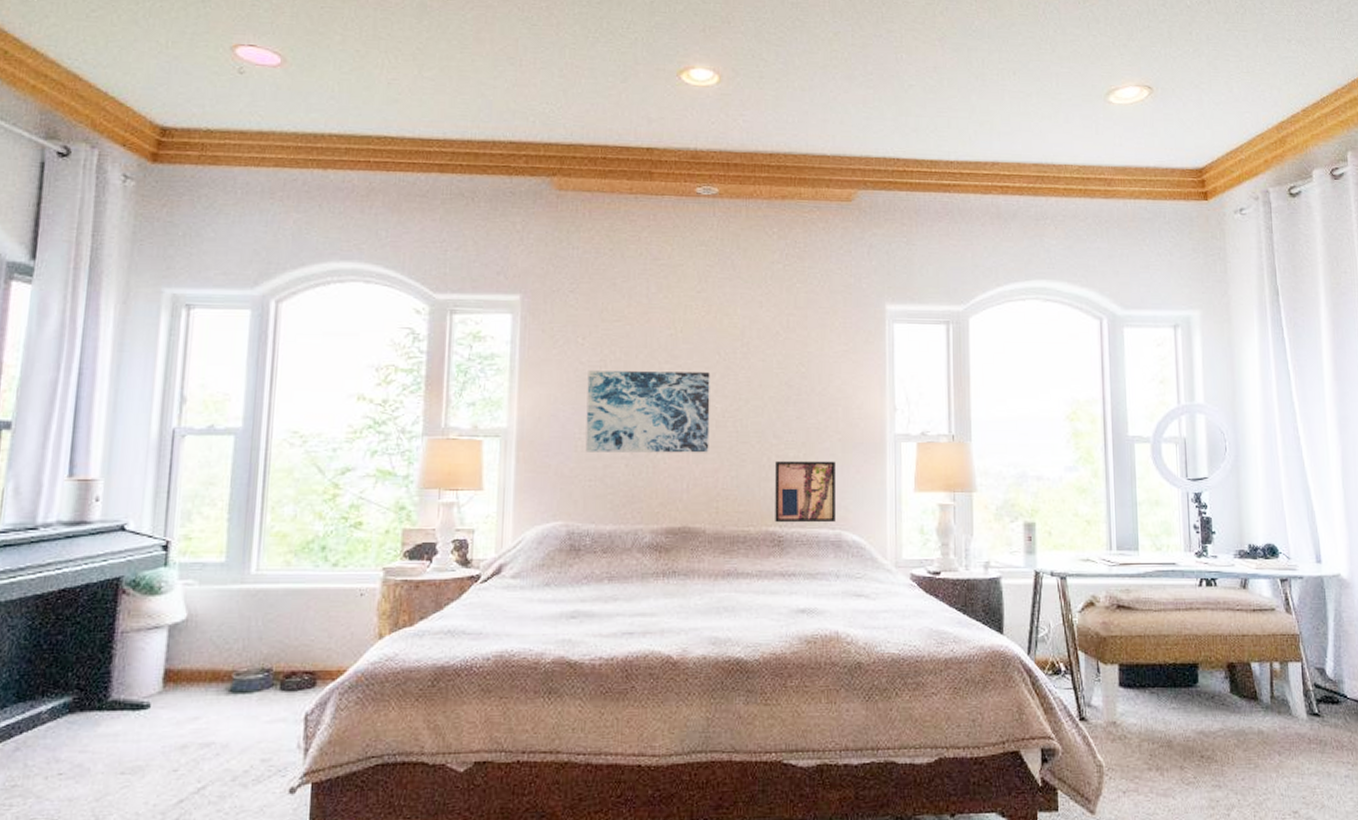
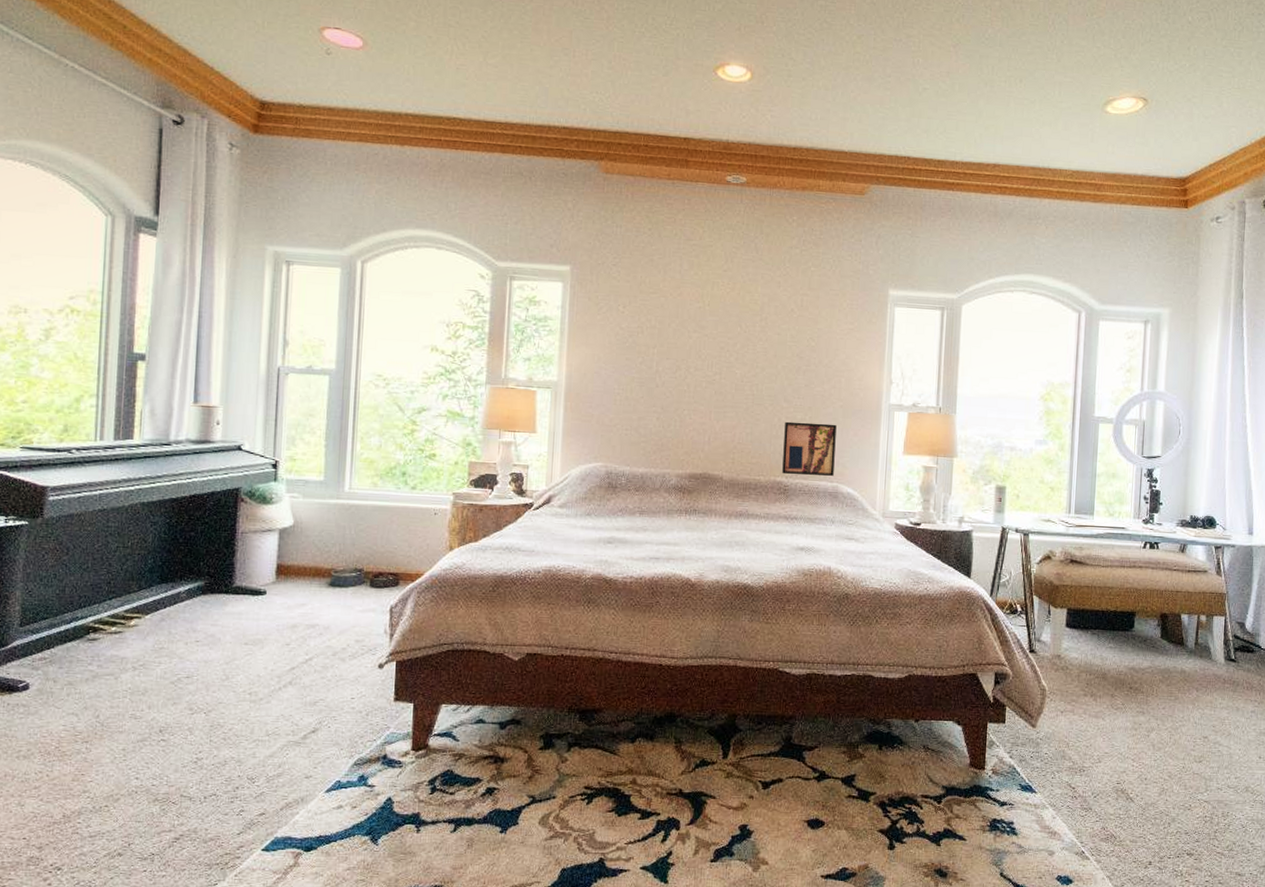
wall art: present [585,371,710,453] -> none [623,335,732,412]

